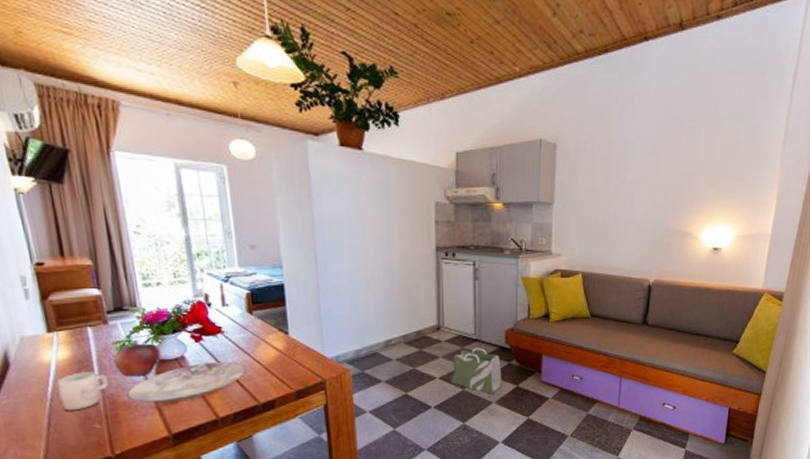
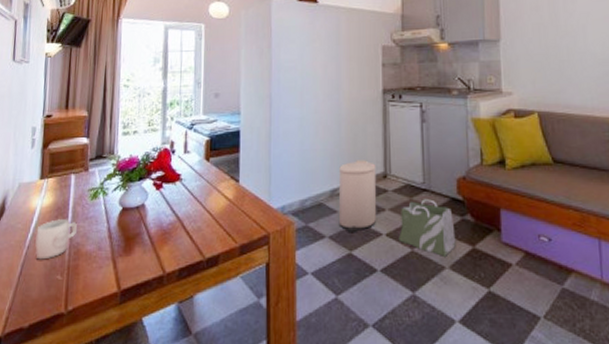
fruit: present [113,342,161,377] -> none [85,189,126,225]
plate: present [126,361,246,403] -> none [89,210,197,253]
pedal bin: none [393,314,431,377] -> present [339,160,377,232]

